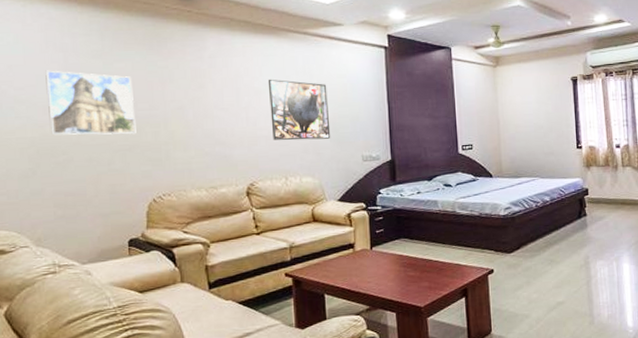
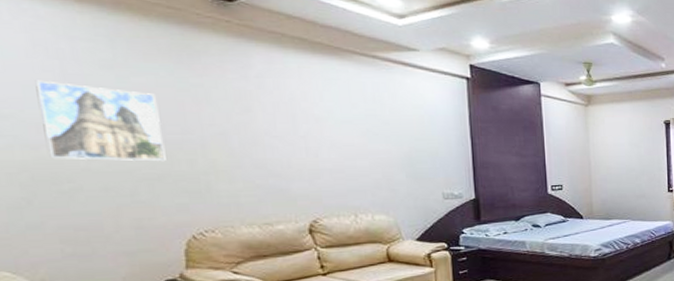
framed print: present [267,79,331,141] -> none [330,105,407,175]

